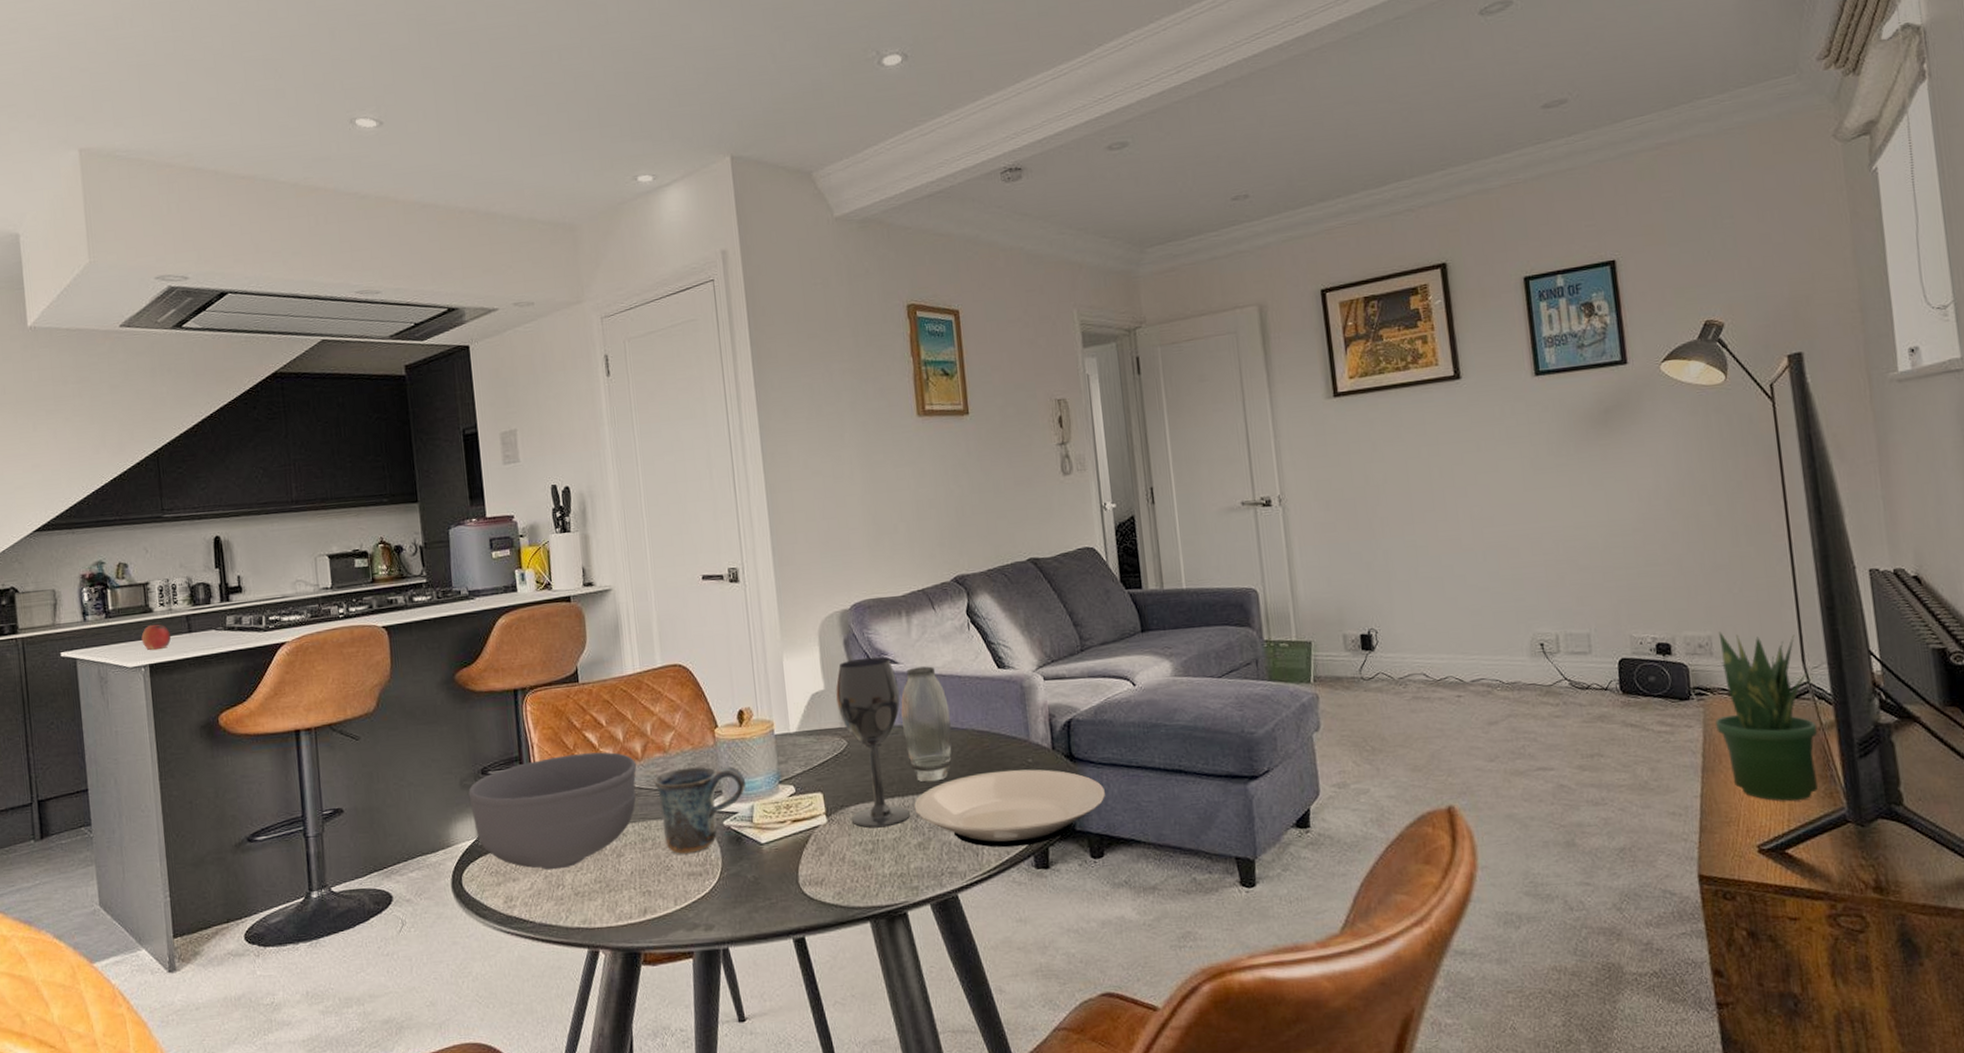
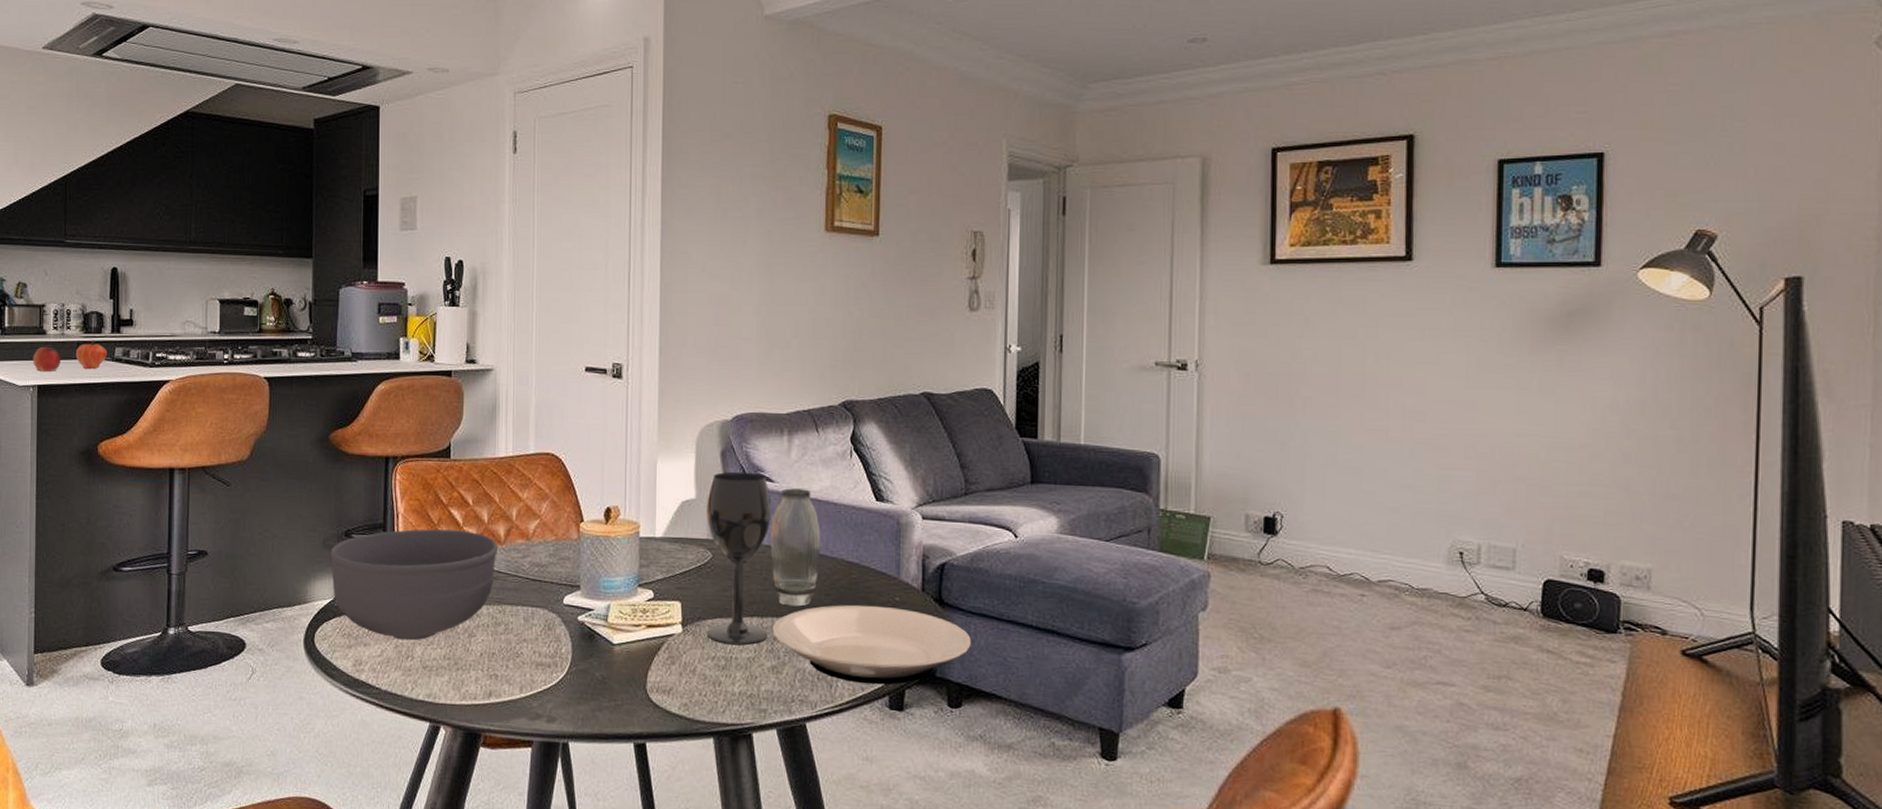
fruit: none [185,611,219,642] -> present [75,340,108,370]
mug: present [653,766,746,854] -> none [512,557,605,644]
planter: present [1715,632,1819,801] -> none [1642,566,1764,756]

